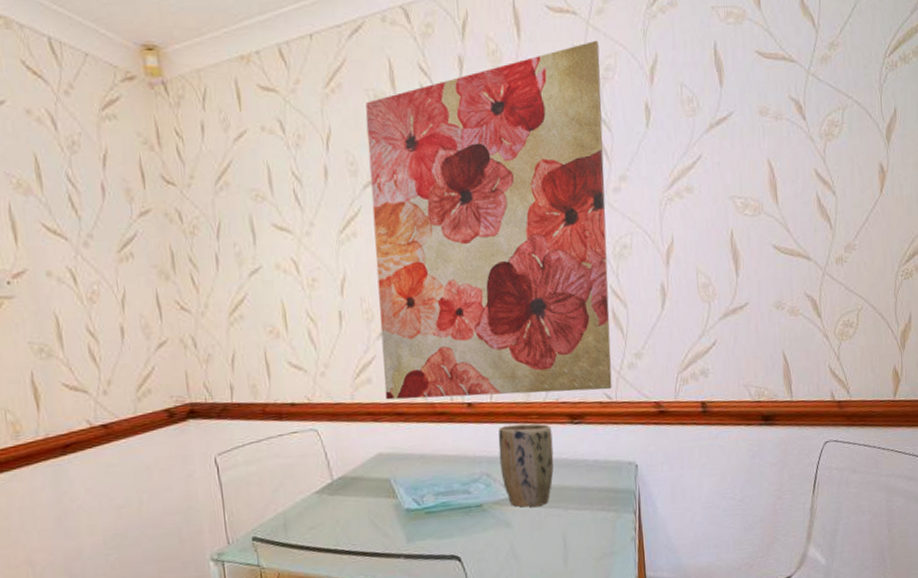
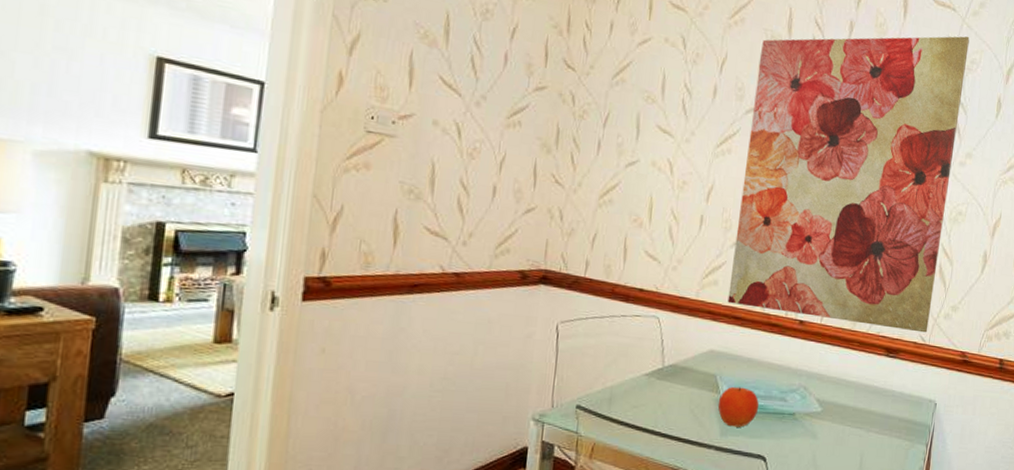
fruit: none [397,486,442,531] -> present [717,386,759,427]
plant pot: present [498,423,554,507] -> none [817,347,869,424]

